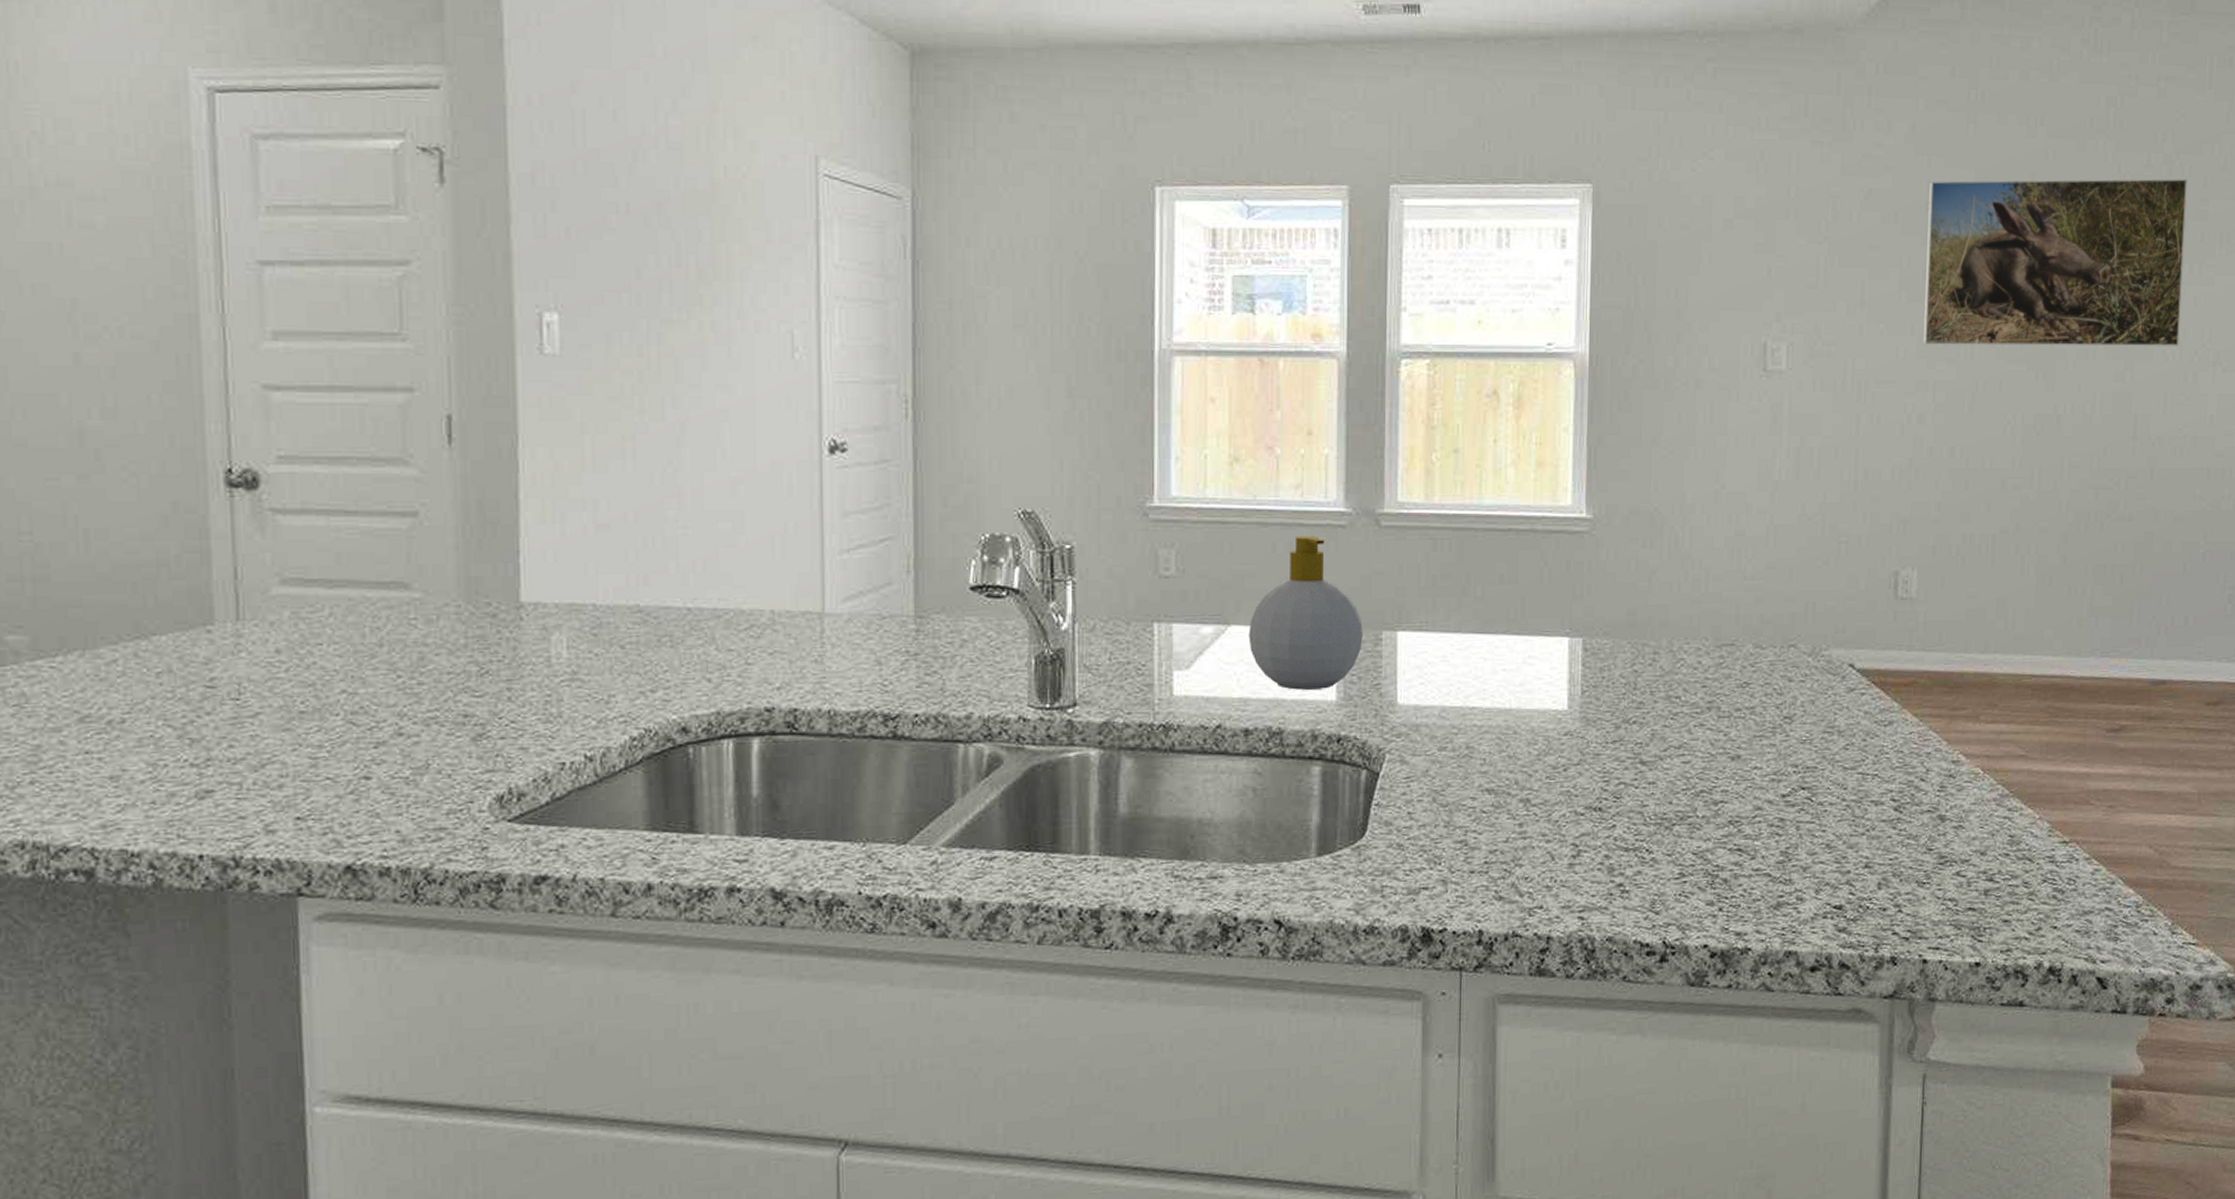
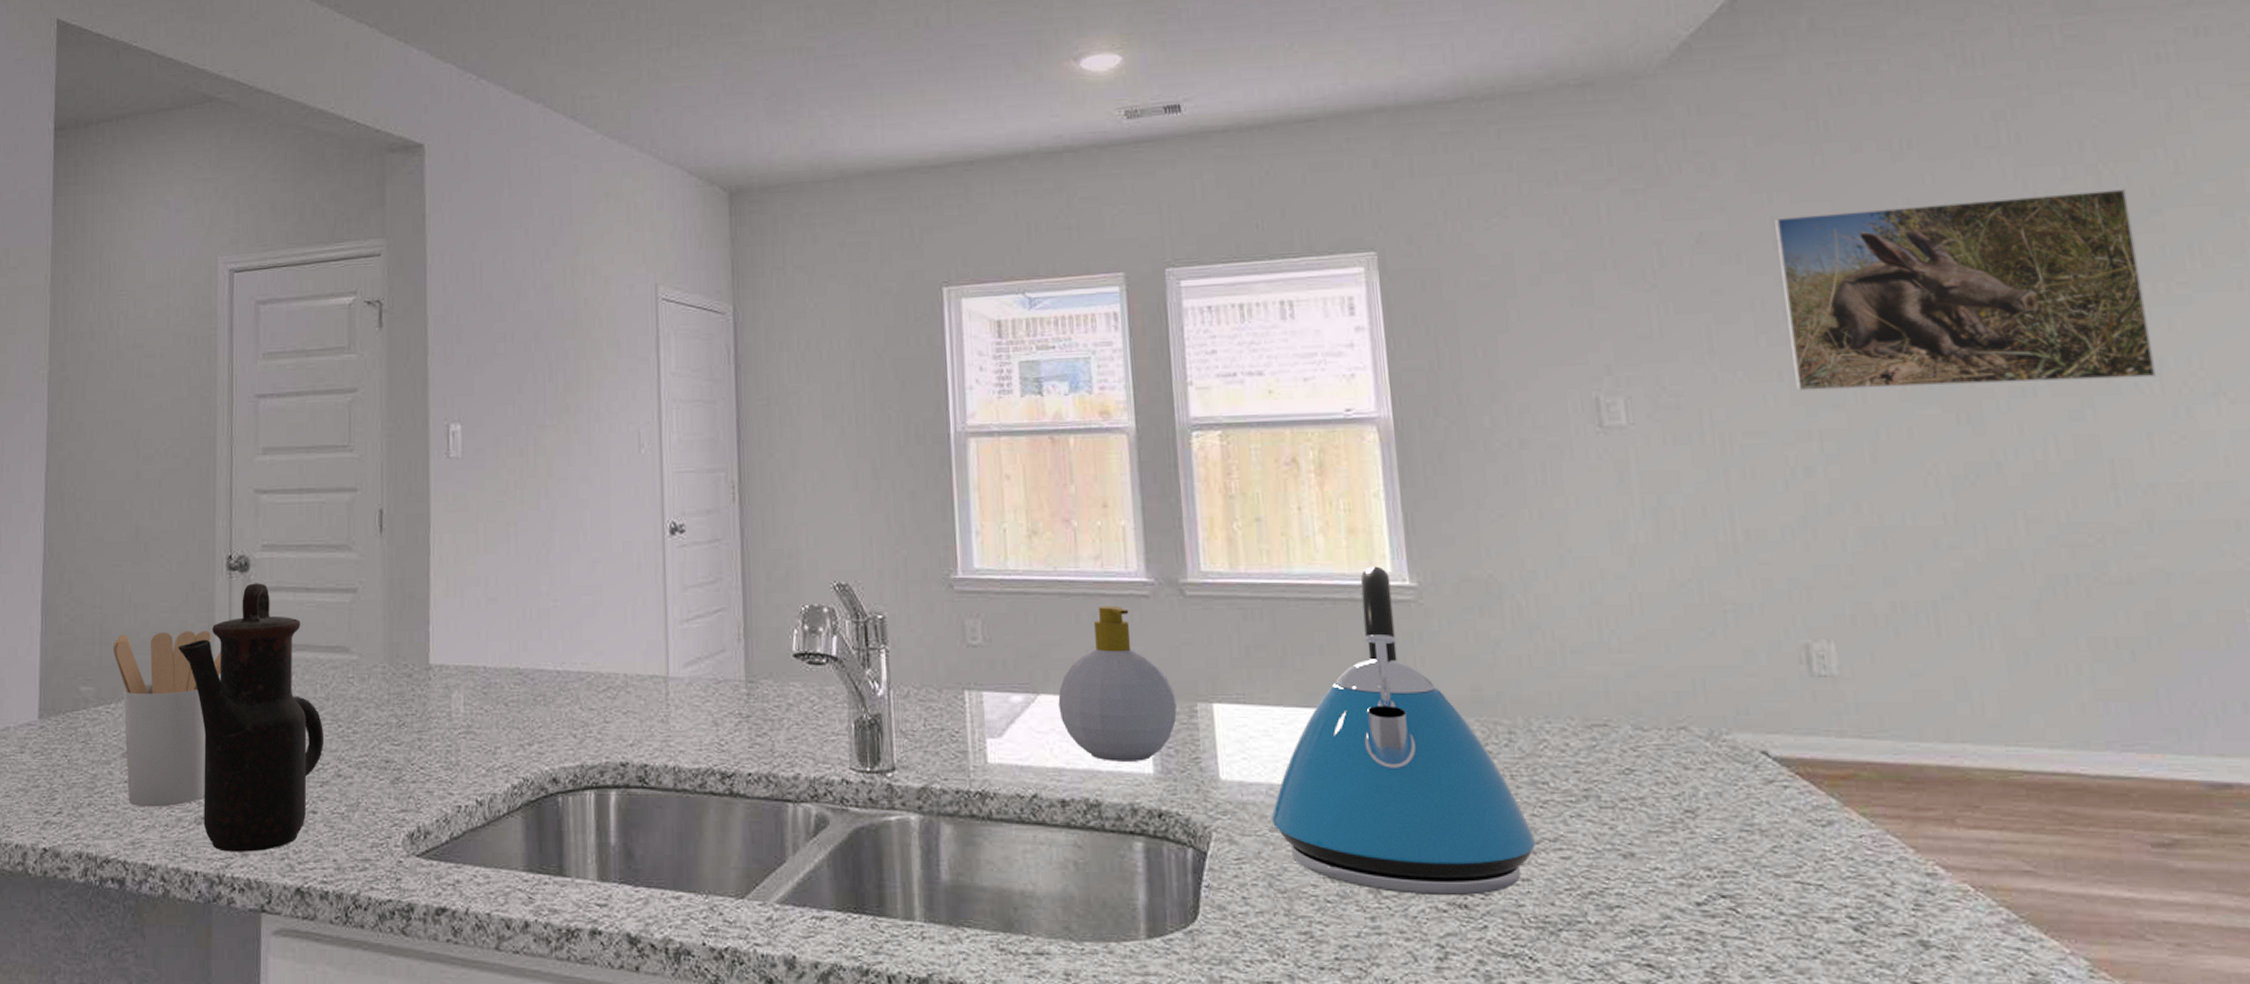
utensil holder: none [53,564,225,783] -> present [112,631,222,807]
teapot: none [157,504,378,830] -> present [178,583,325,852]
kettle: none [1440,498,1664,802] -> present [1271,566,1537,896]

